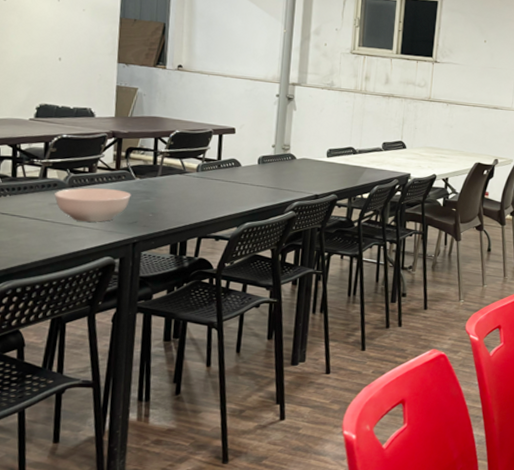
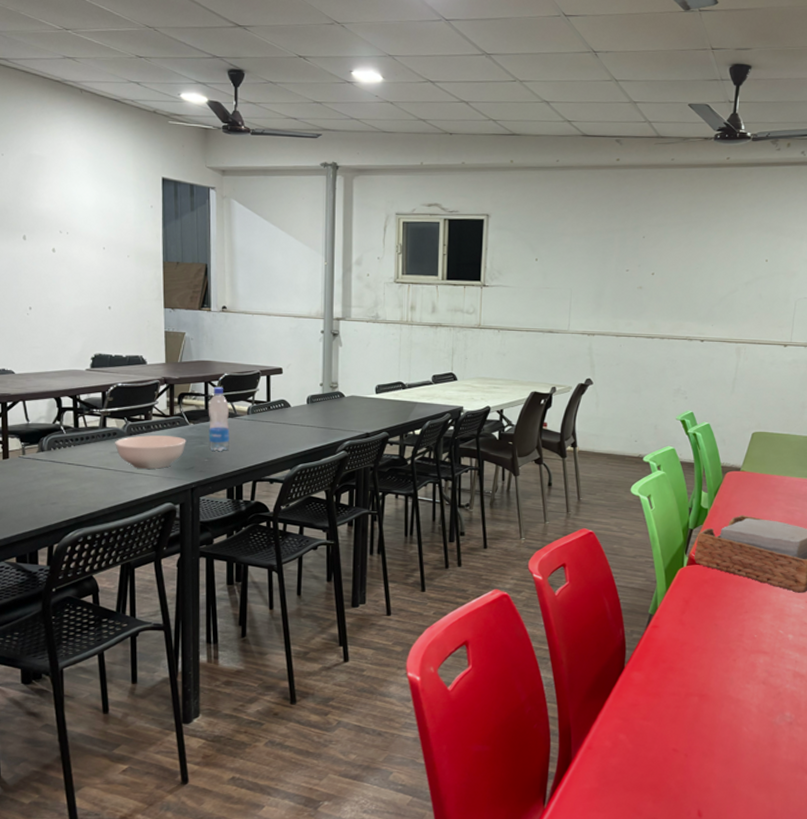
bottle: none [154,143,178,208] -> present [208,386,230,452]

